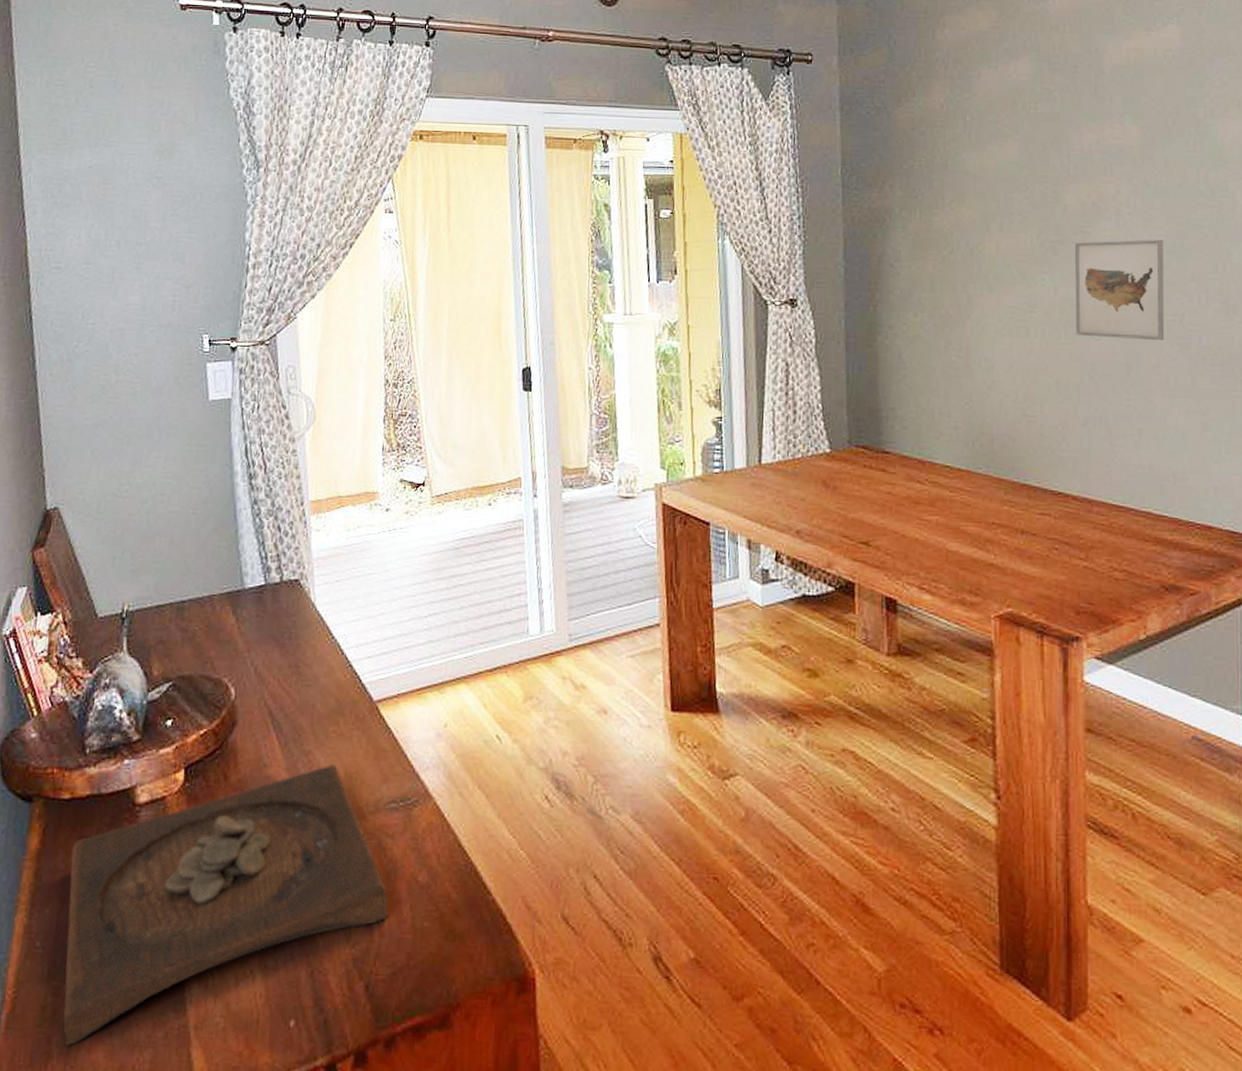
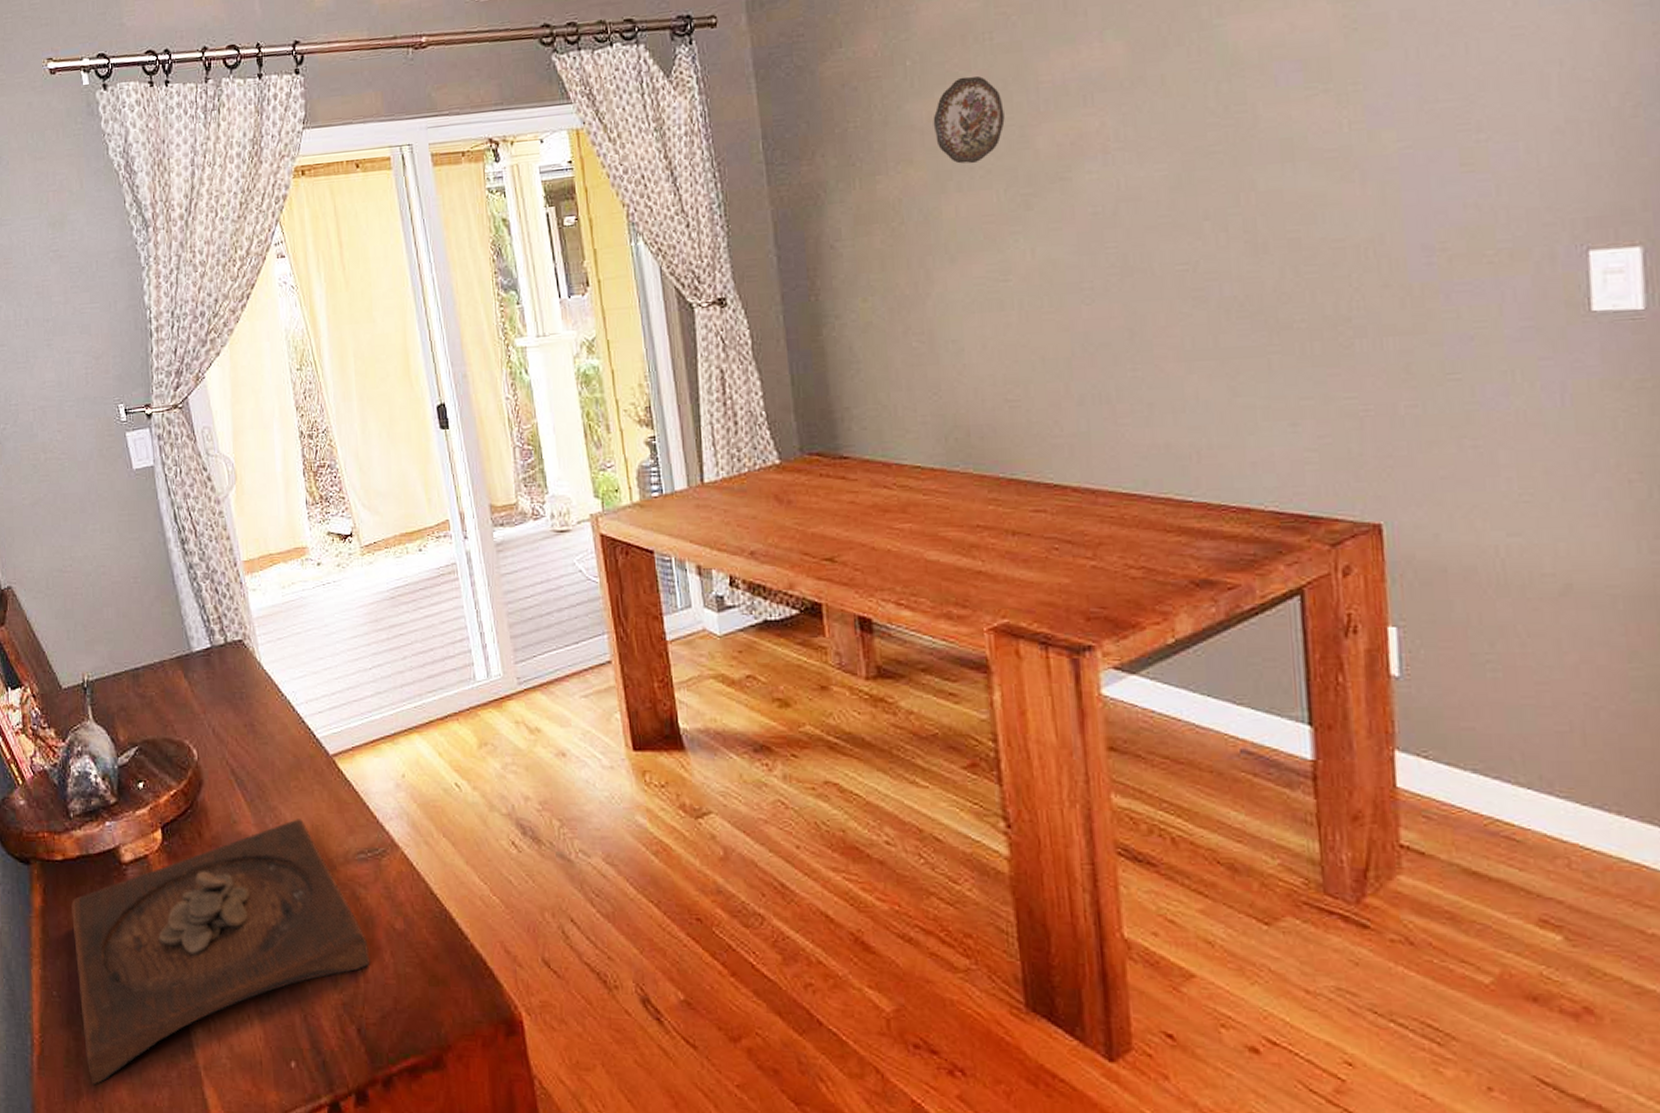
decorative plate: none [984,136,1042,210] -> present [933,76,1005,164]
wall art: present [1074,239,1165,341] -> none [1052,174,1175,301]

